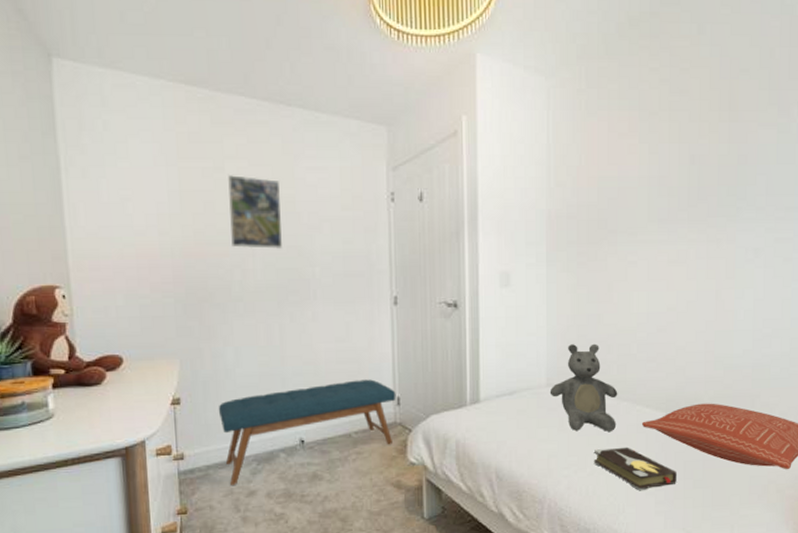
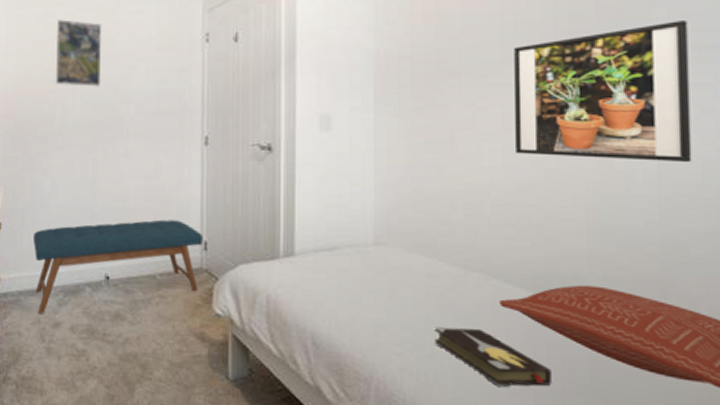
teddy bear: present [549,343,618,432] -> none [378,199,466,307]
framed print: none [657,187,779,302] -> present [514,21,692,163]

